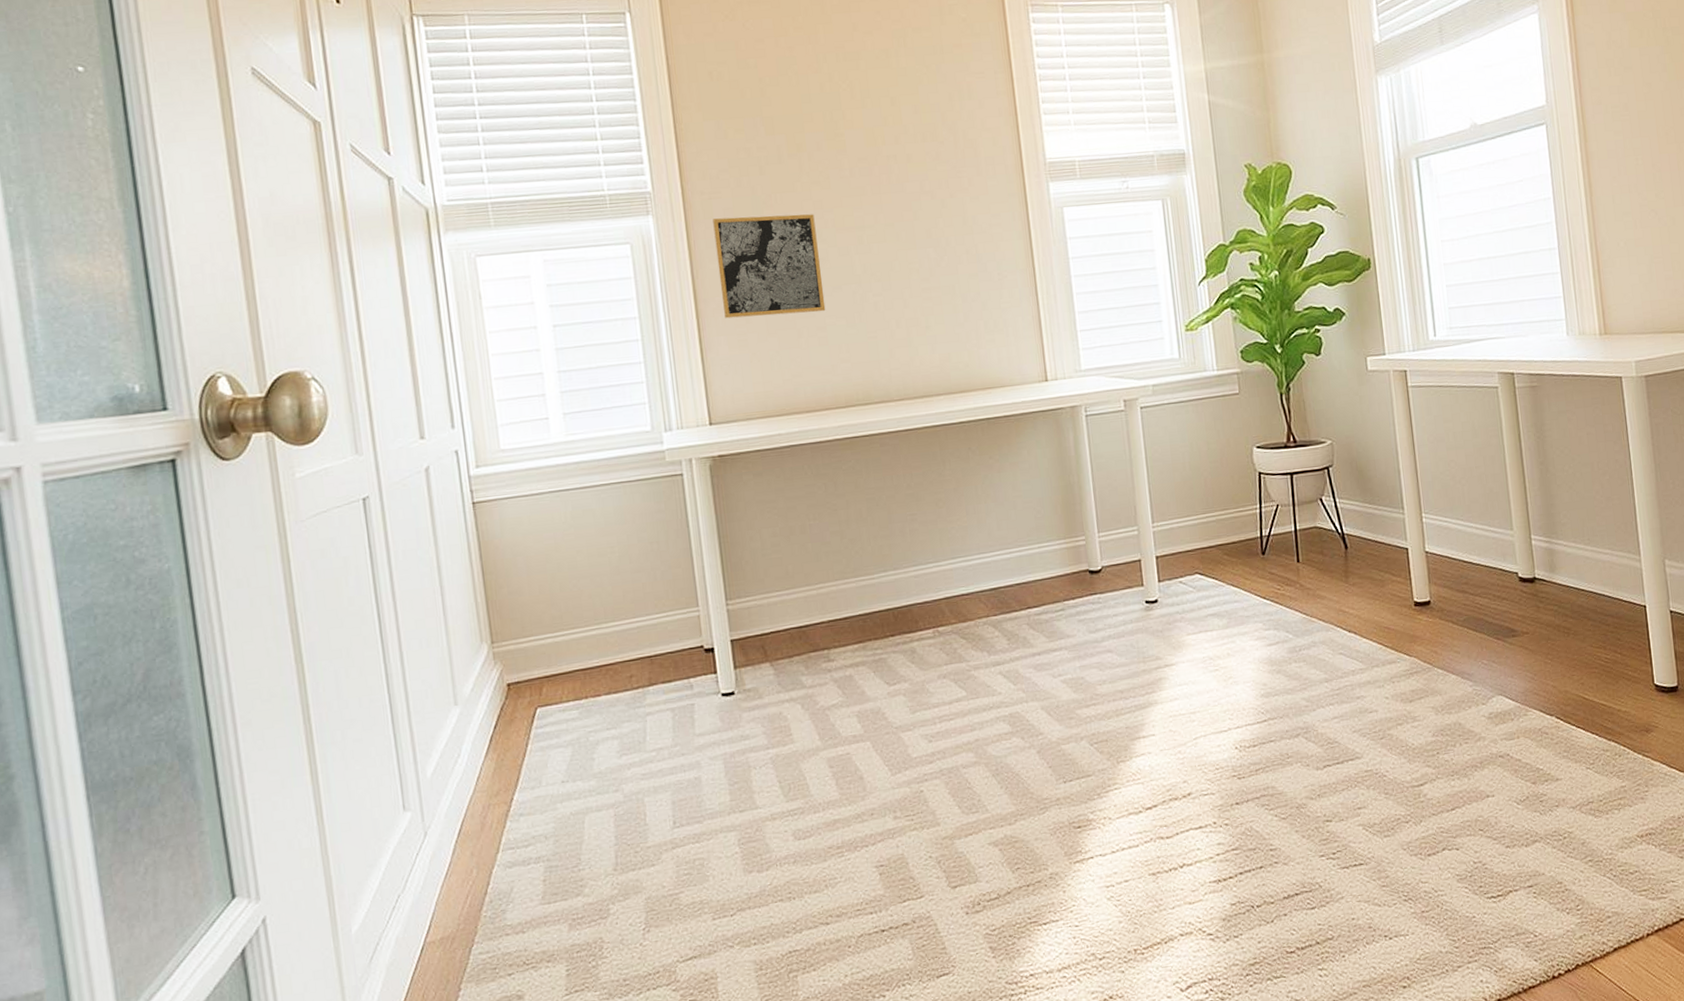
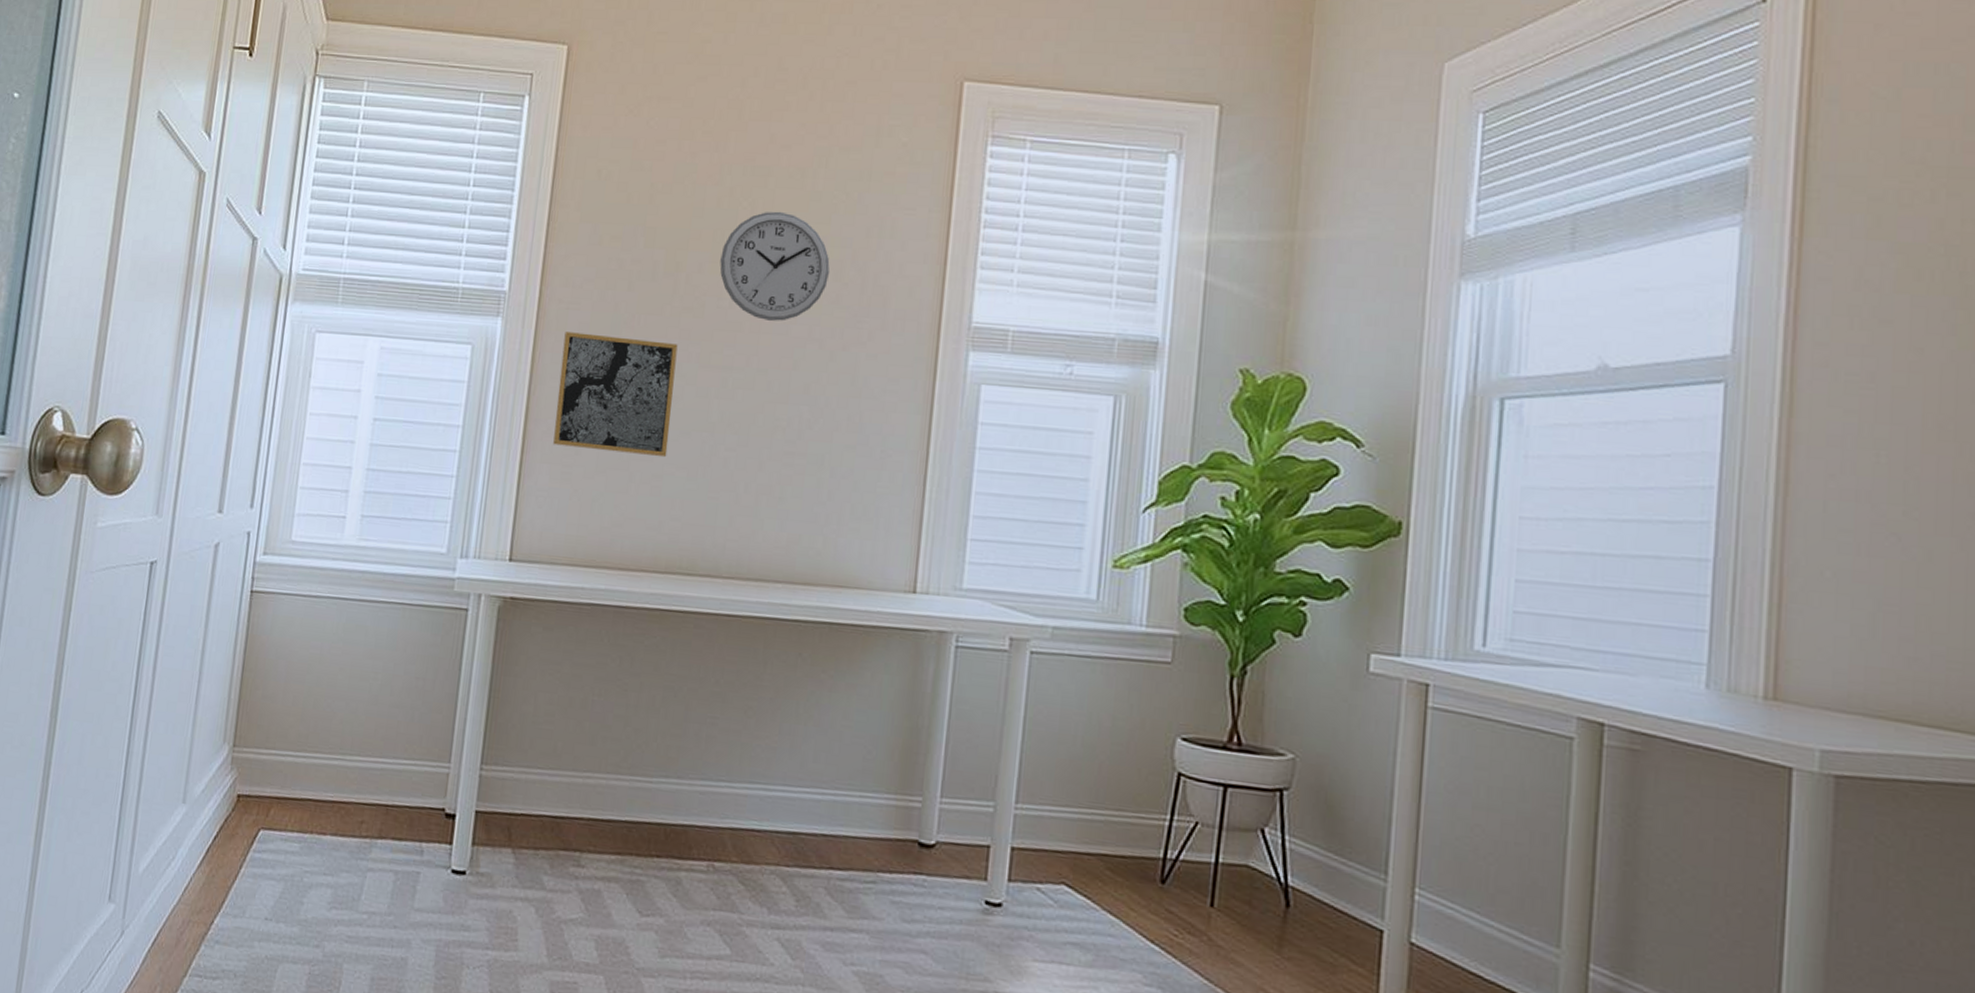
wall clock: none [833,88,927,183] -> present [719,211,830,321]

